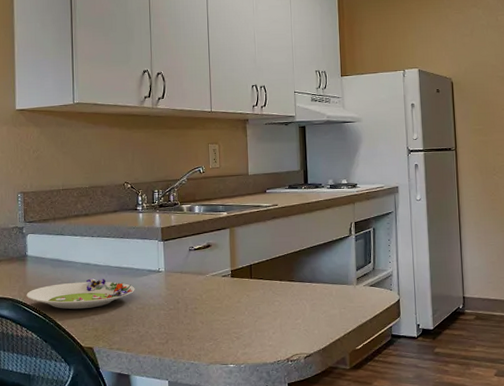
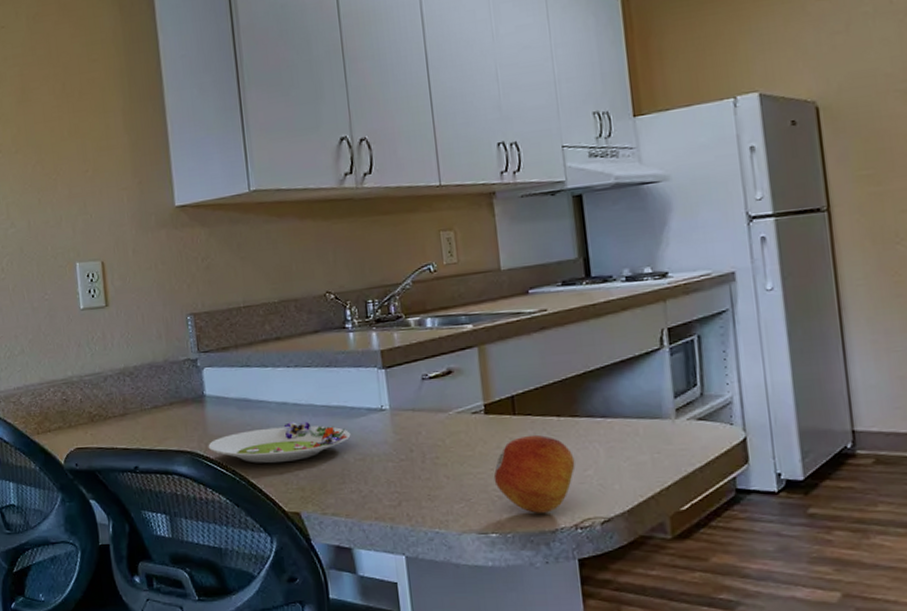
fruit: none [234,293,290,350] -> present [493,434,575,513]

